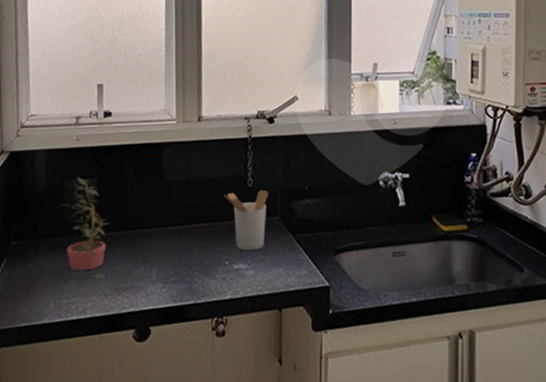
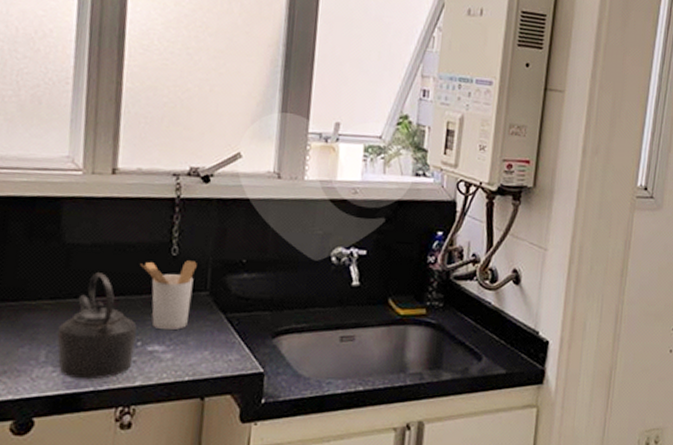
kettle: none [164,204,224,294] -> present [57,272,137,380]

